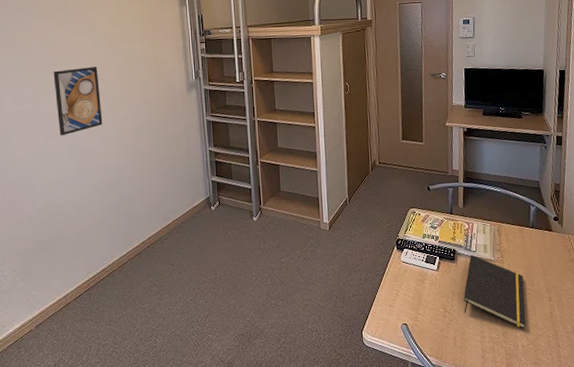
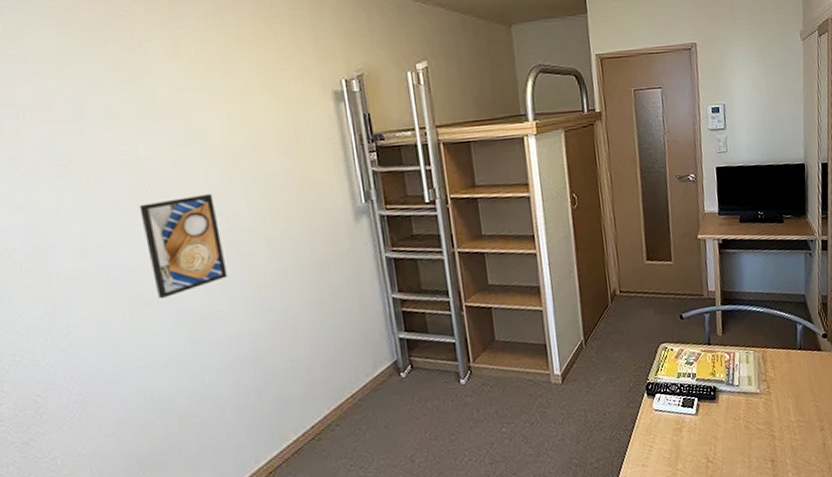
notepad: present [463,254,526,329] -> none [727,389,798,468]

